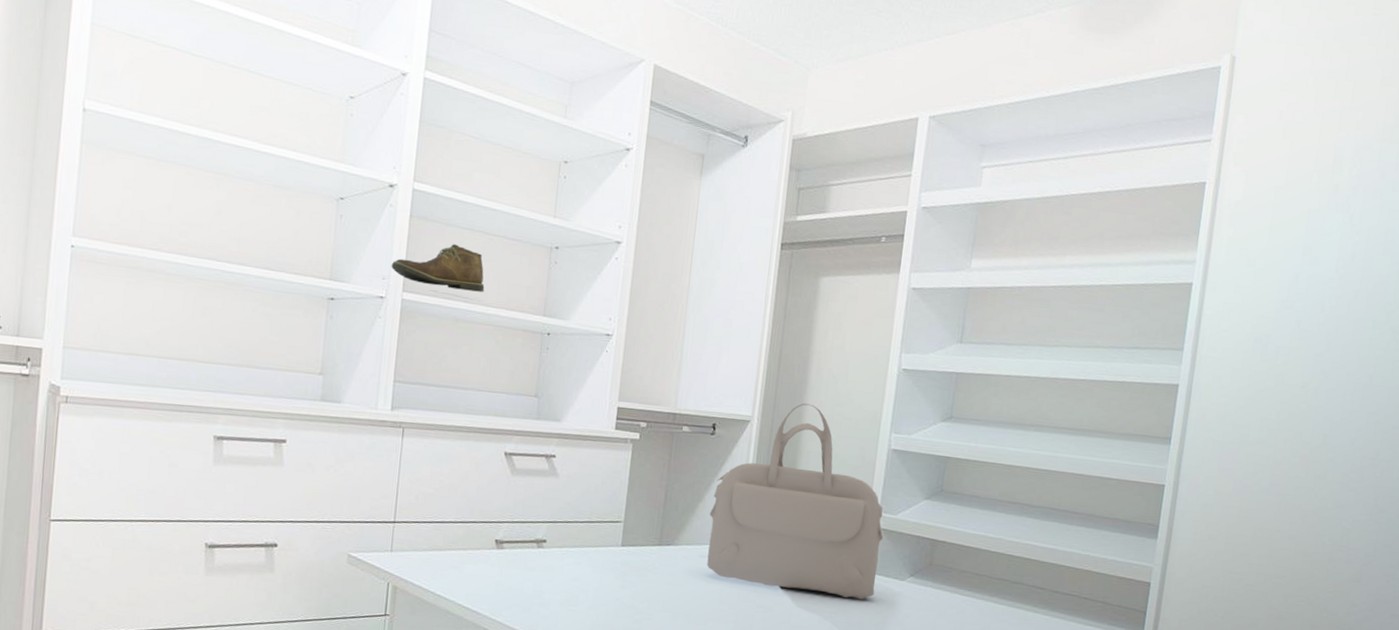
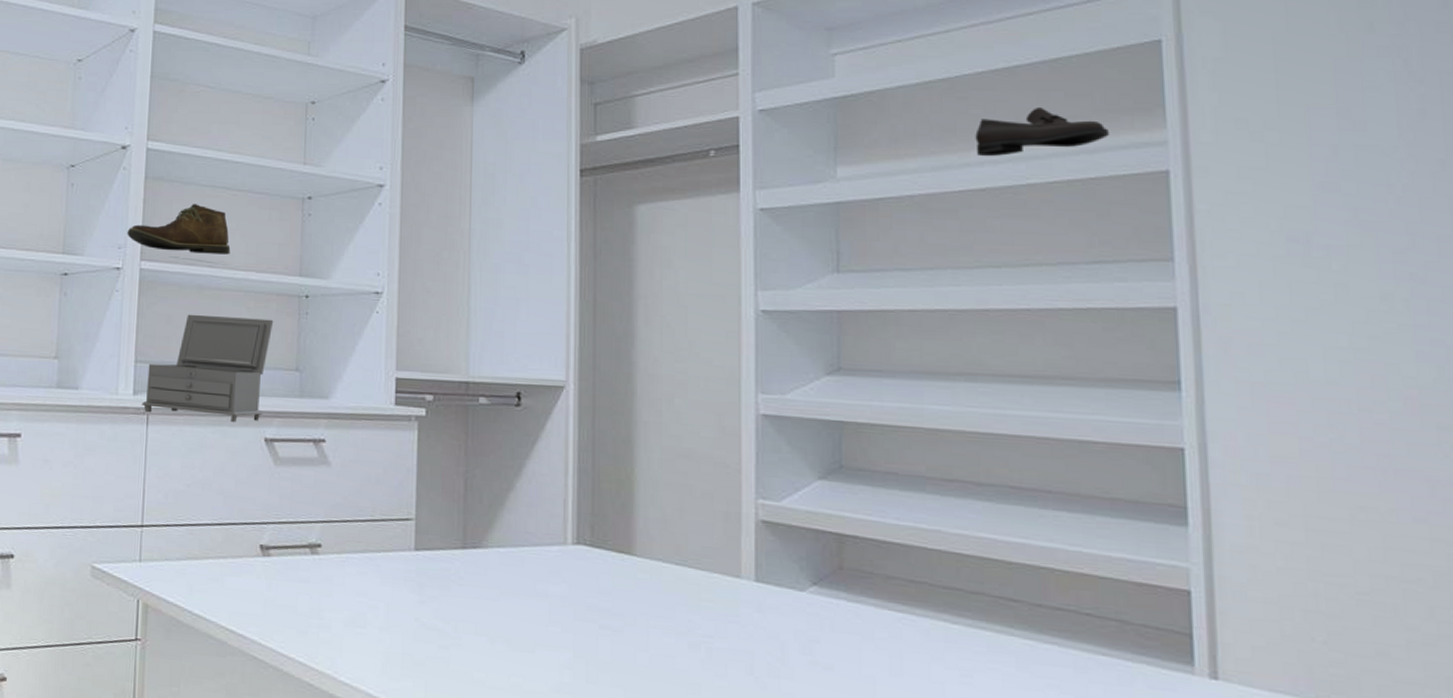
jewelry box: none [399,342,519,438] -> present [142,314,274,423]
handbag: present [707,403,884,600] -> none [524,361,766,619]
loafer: none [1070,226,1160,262] -> present [975,107,1110,157]

